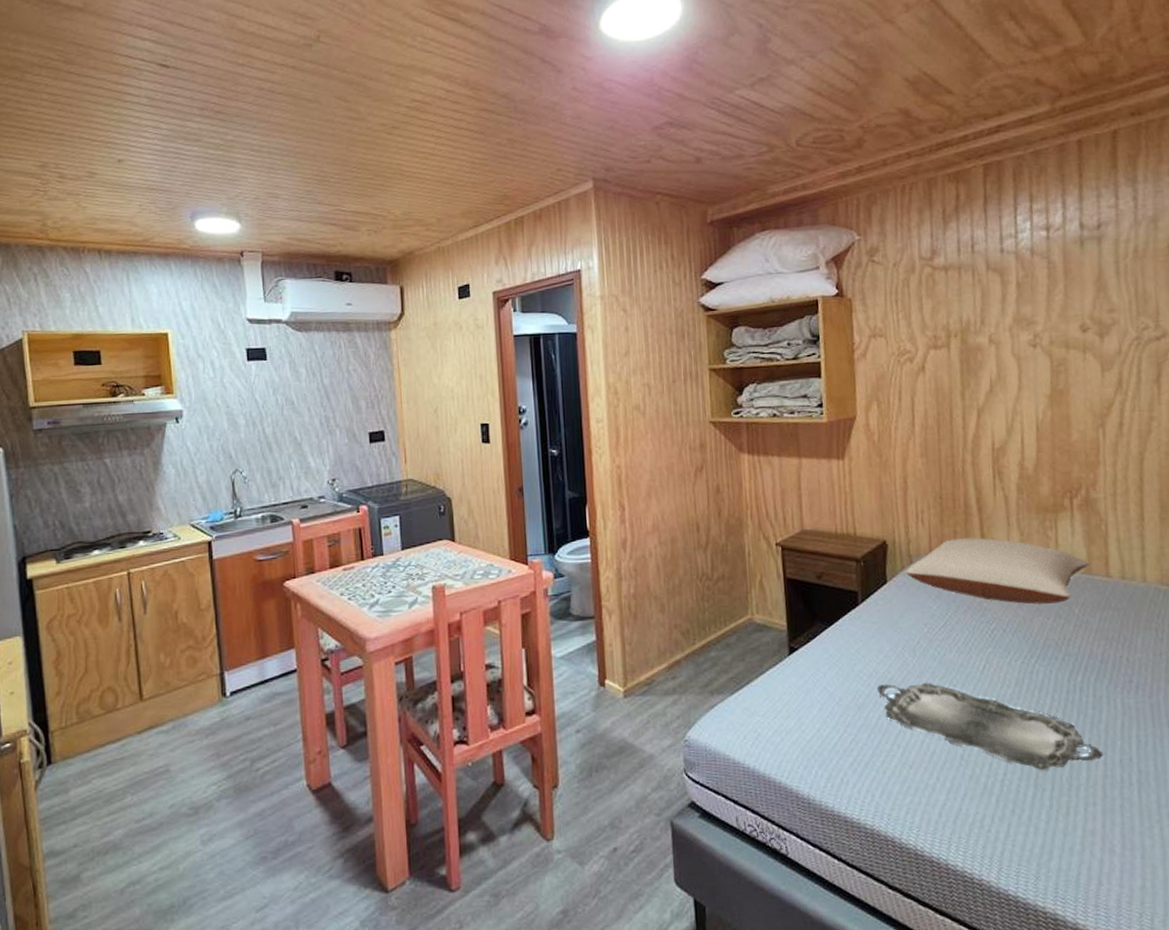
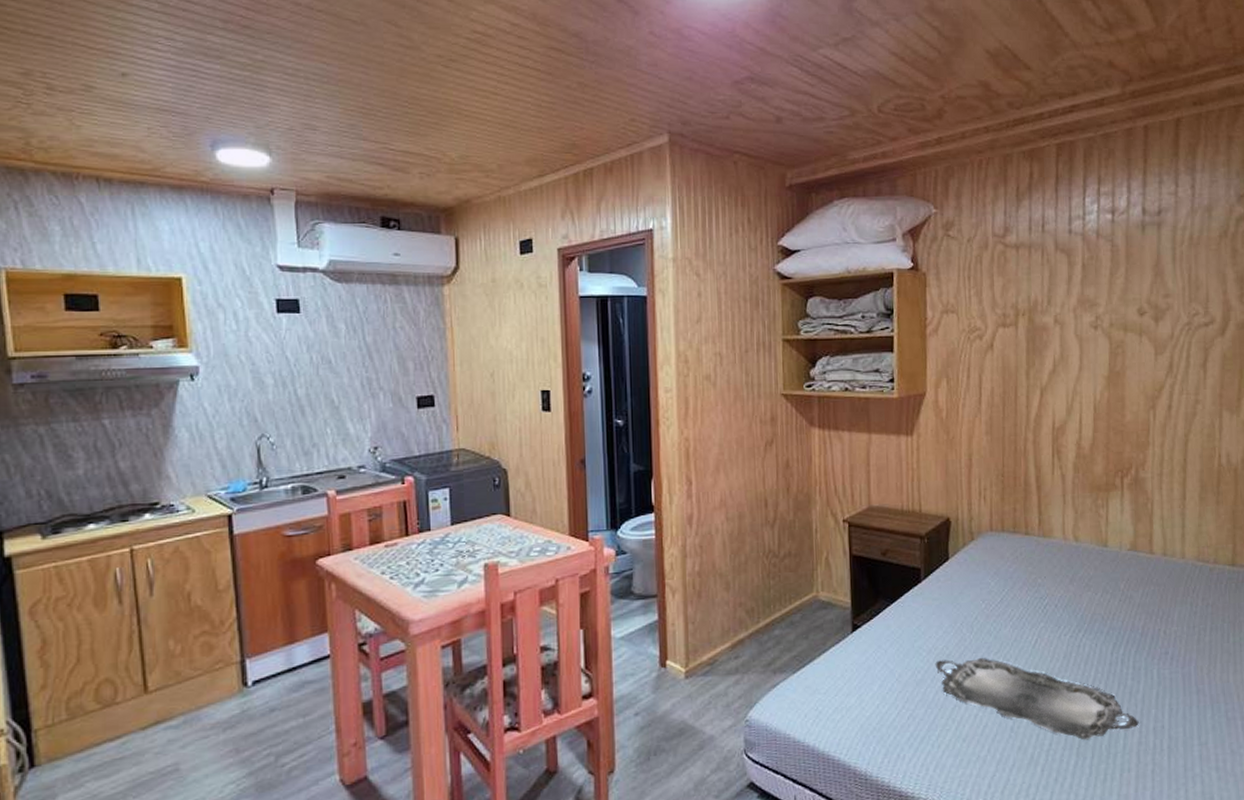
pillow: present [905,538,1092,605] -> none [966,515,1137,580]

